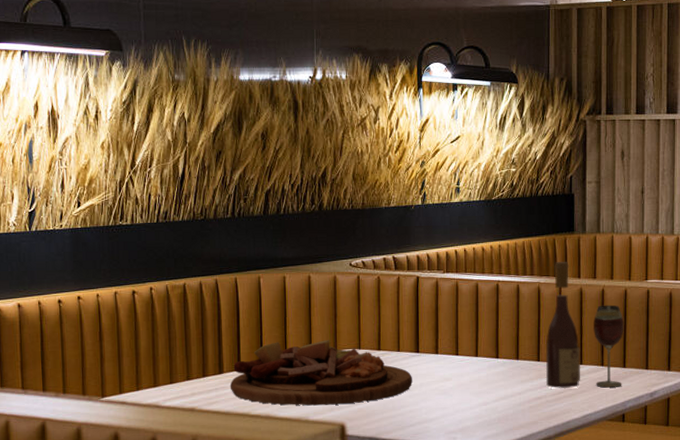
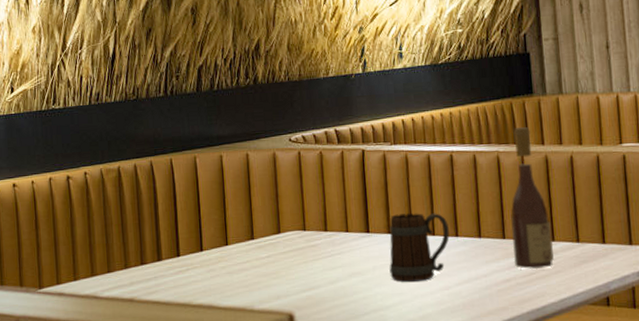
food platter: present [230,339,412,406] -> none [169,221,364,294]
beer mug: none [435,336,491,398] -> present [389,213,450,282]
wineglass: present [593,305,624,388] -> none [562,173,603,267]

